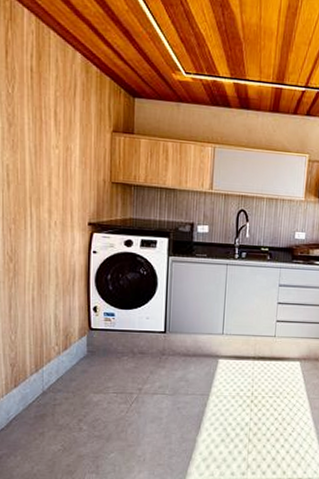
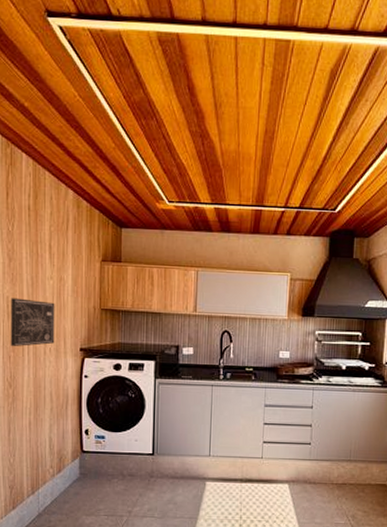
wall art: none [11,166,61,219] -> present [10,298,55,347]

